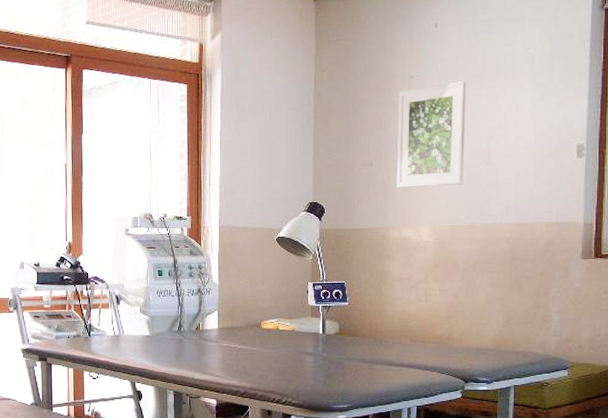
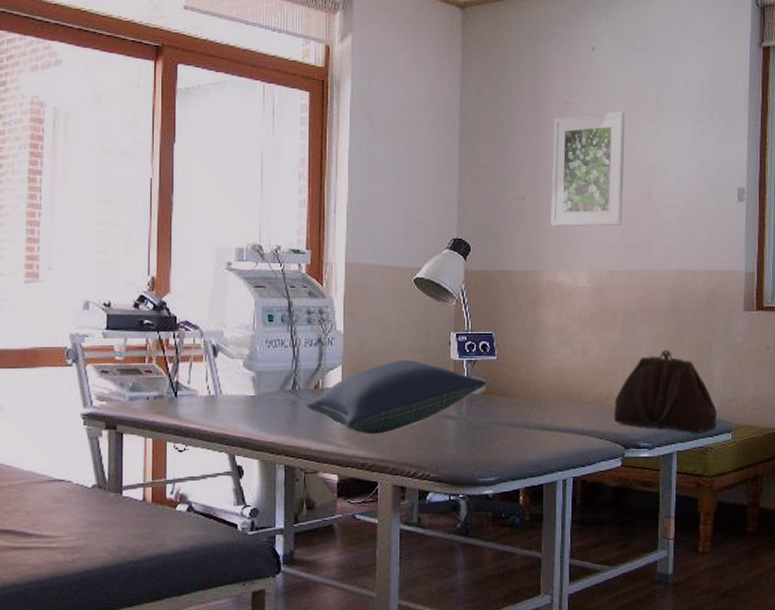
pillow: none [189,306,339,367] -> present [306,360,486,434]
handbag: none [454,295,553,371] -> present [613,350,717,435]

